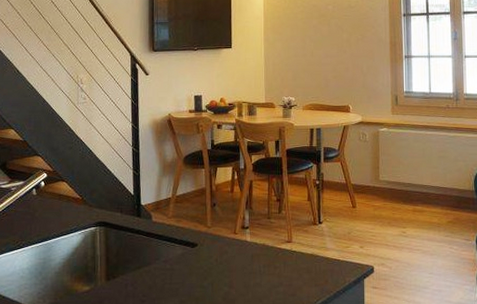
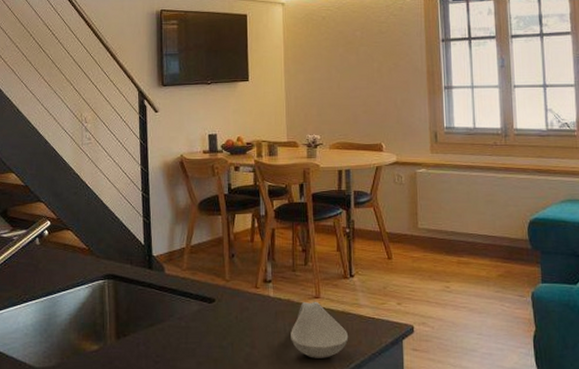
spoon rest: none [265,245,317,296] -> present [291,301,349,358]

